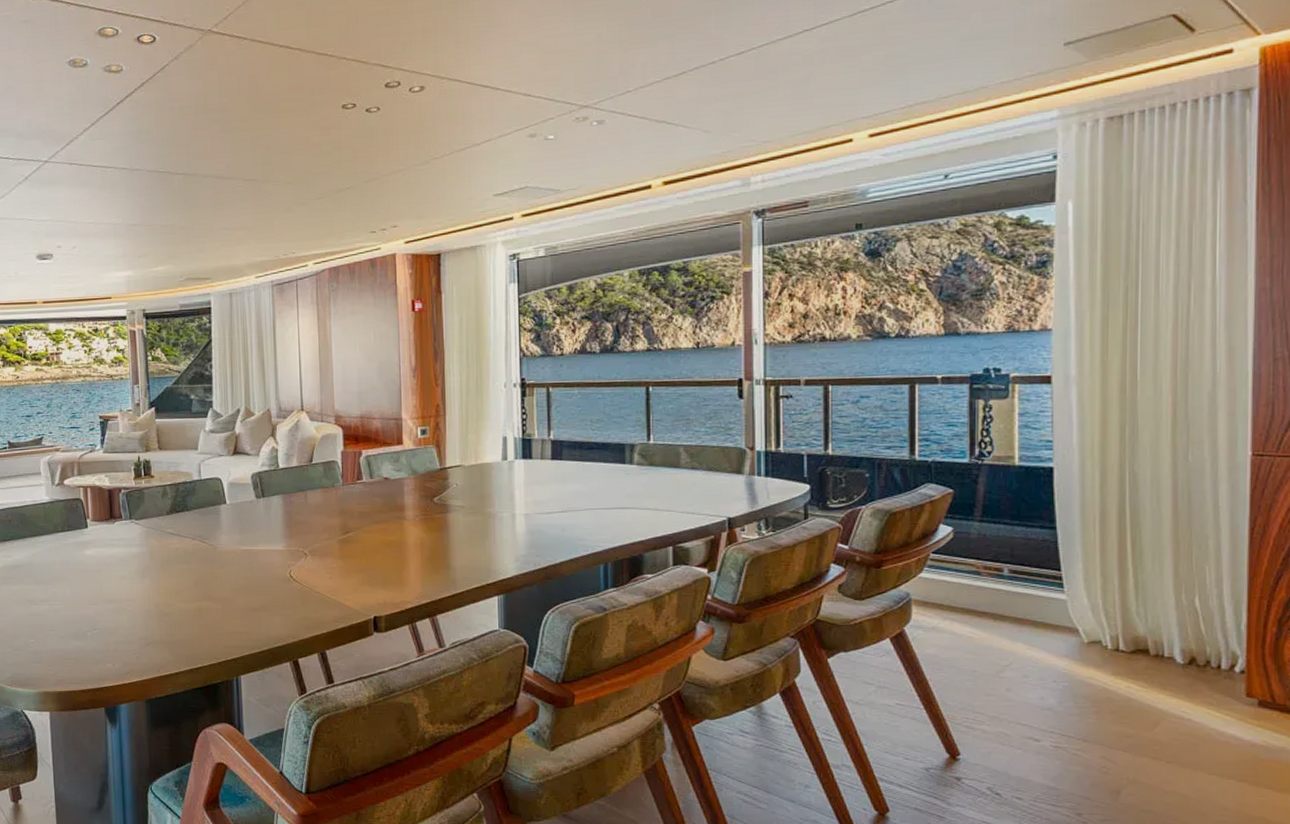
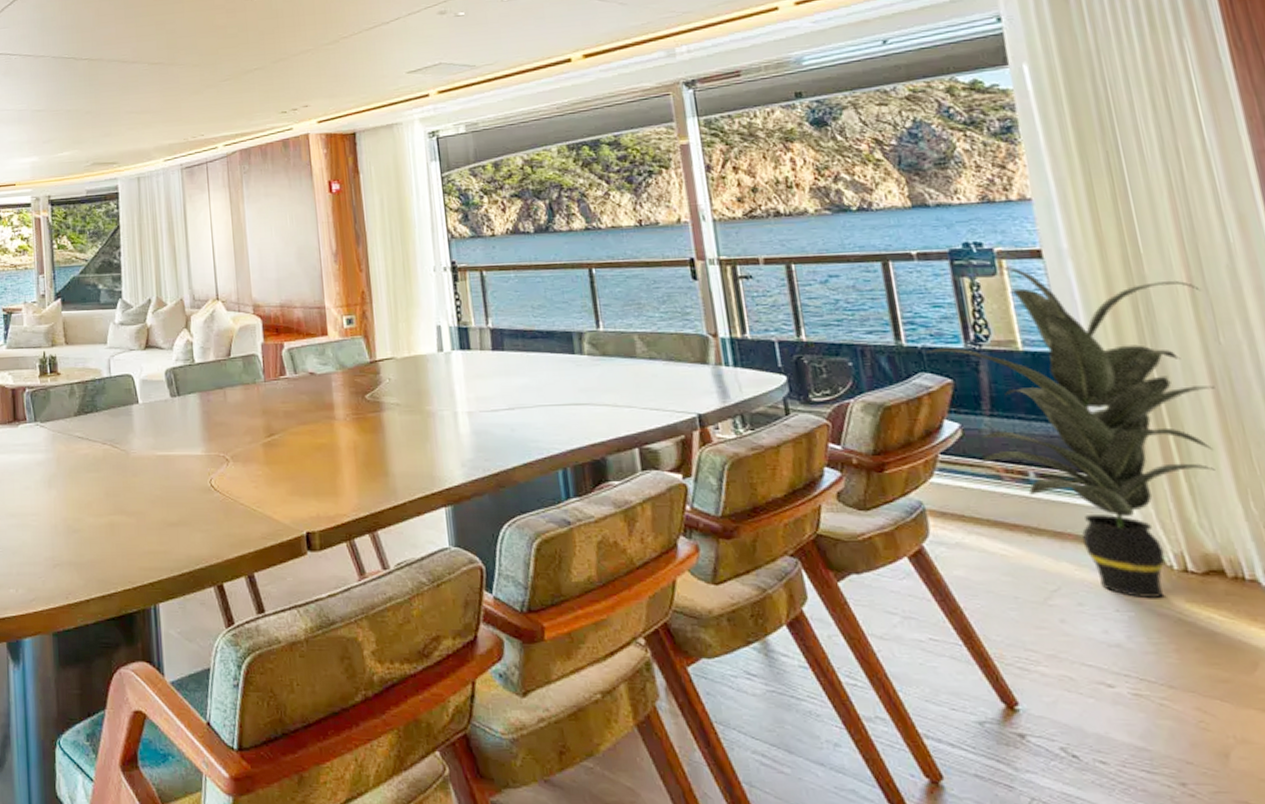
indoor plant: none [935,391,1181,671] -> present [926,267,1215,597]

